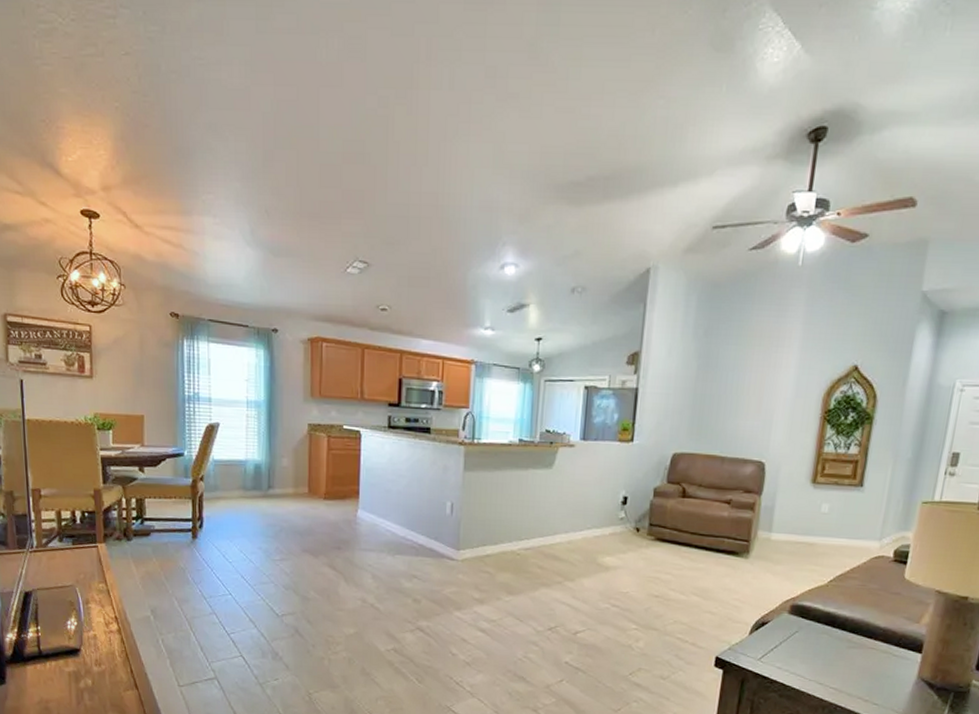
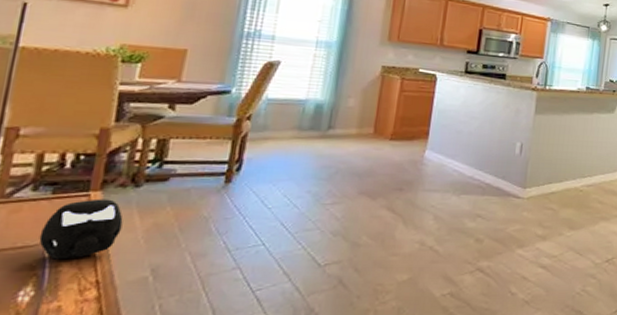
speaker: none [71,549,125,598] -> present [39,199,123,260]

